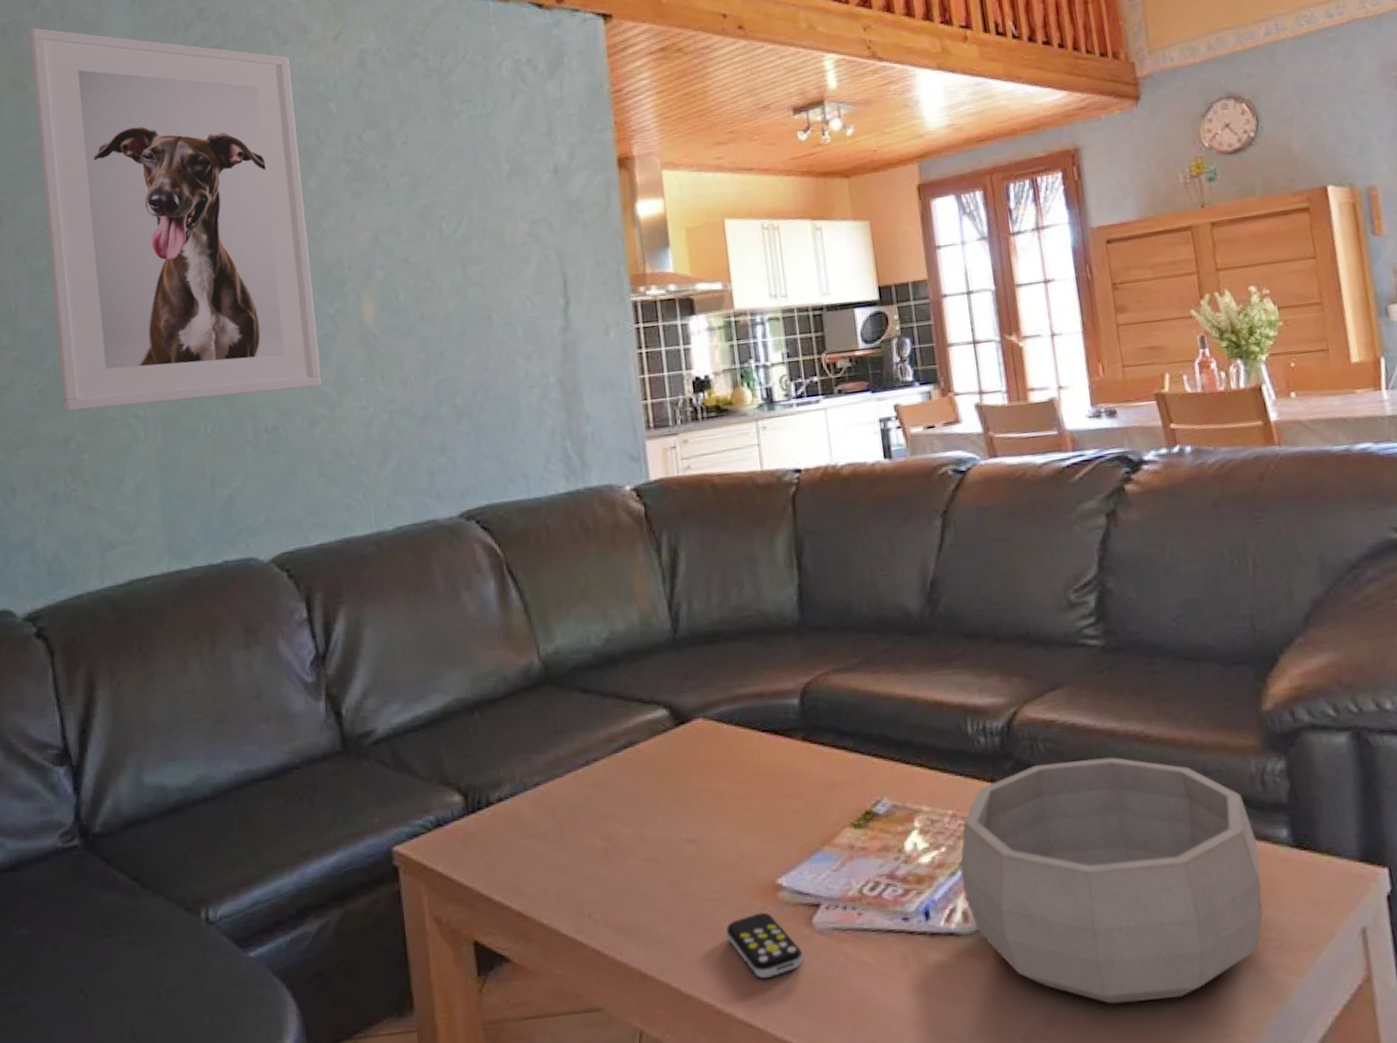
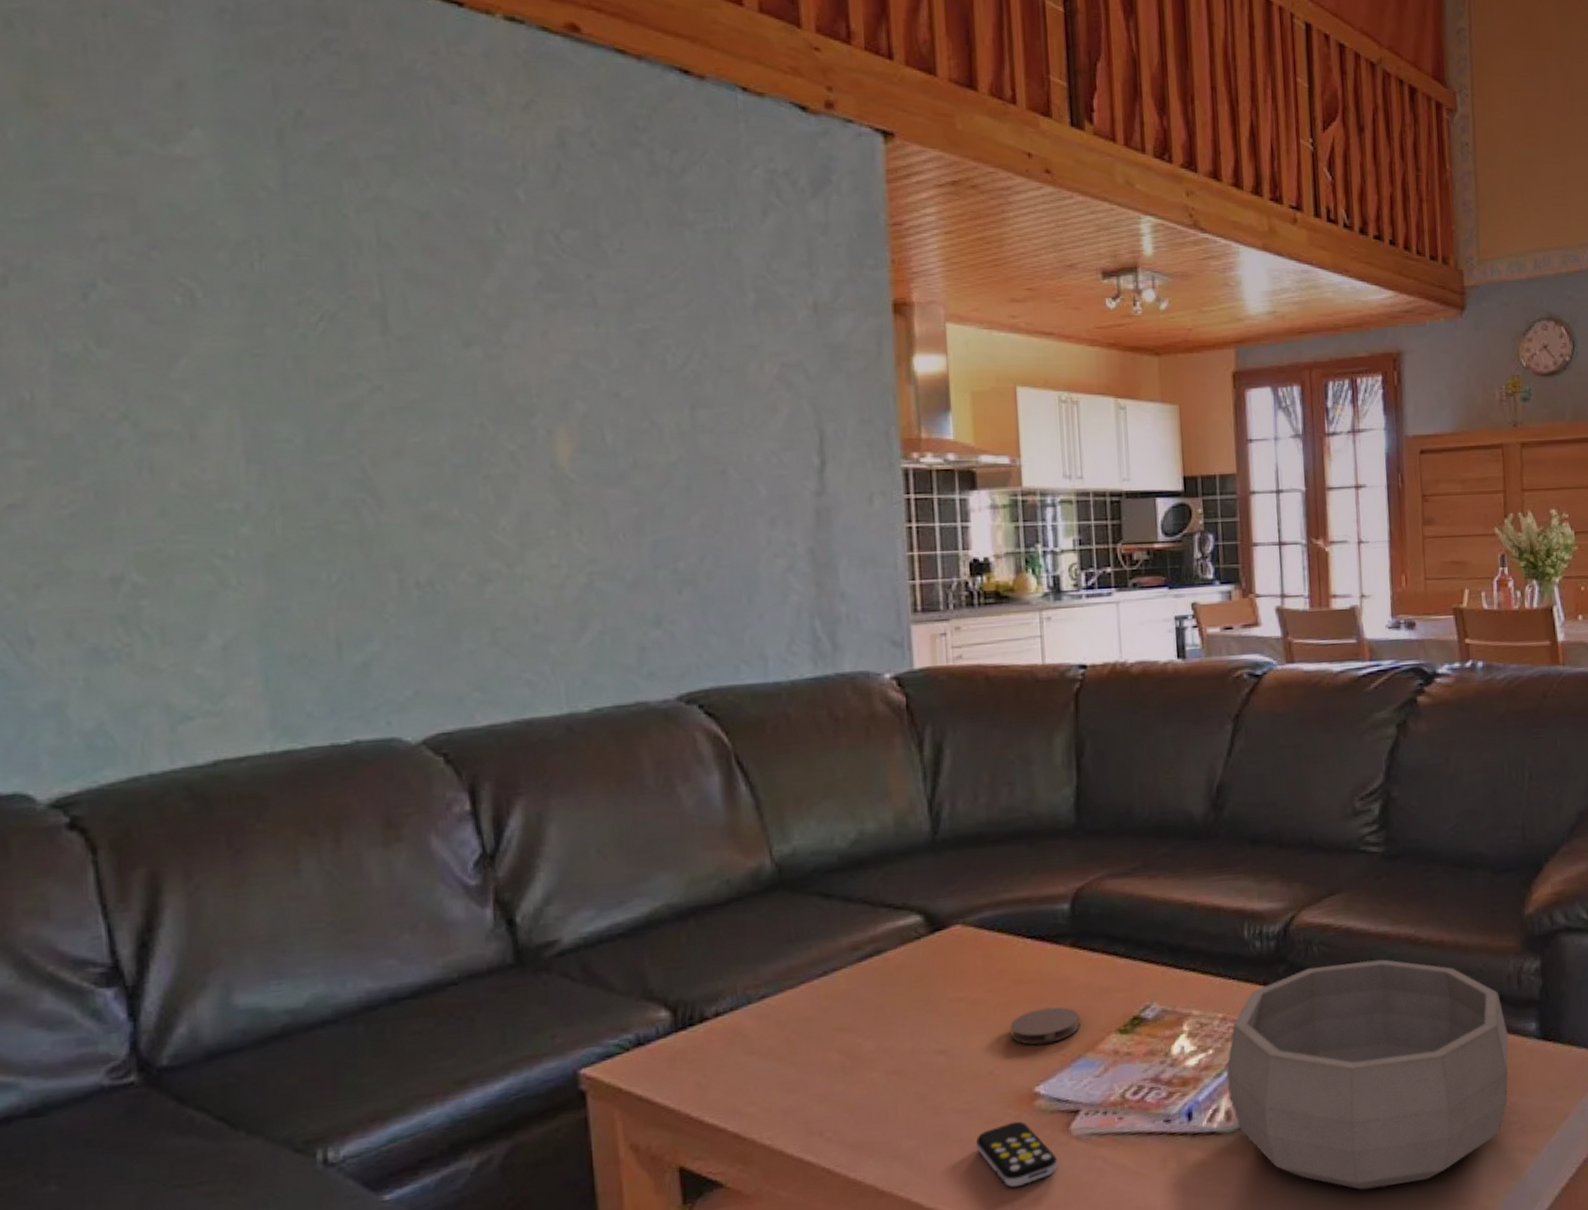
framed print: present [29,28,322,412] -> none [50,24,497,544]
coaster: none [751,799,816,837] -> present [1010,1006,1080,1045]

